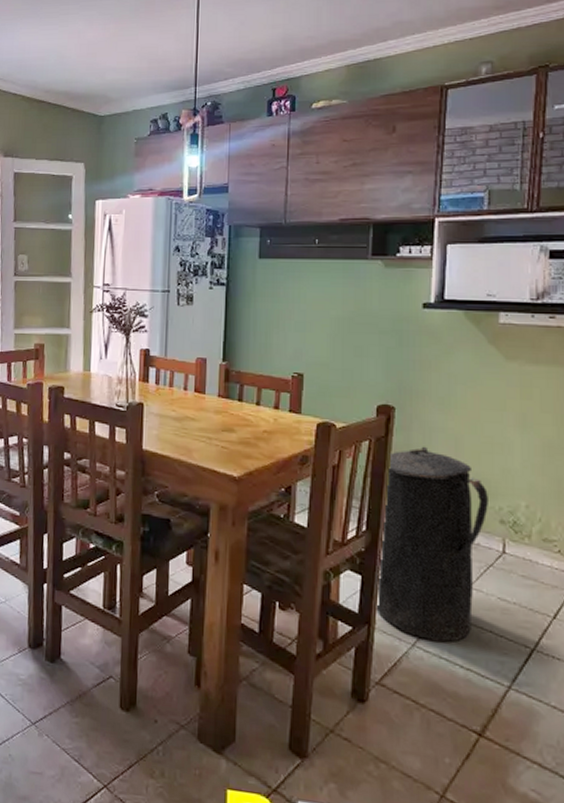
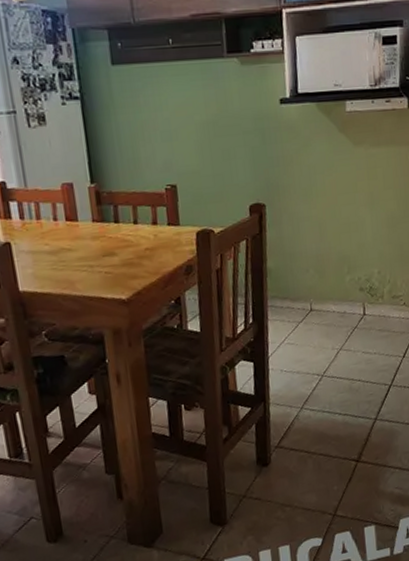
trash can: present [374,446,488,642] -> none [265,236,350,401]

